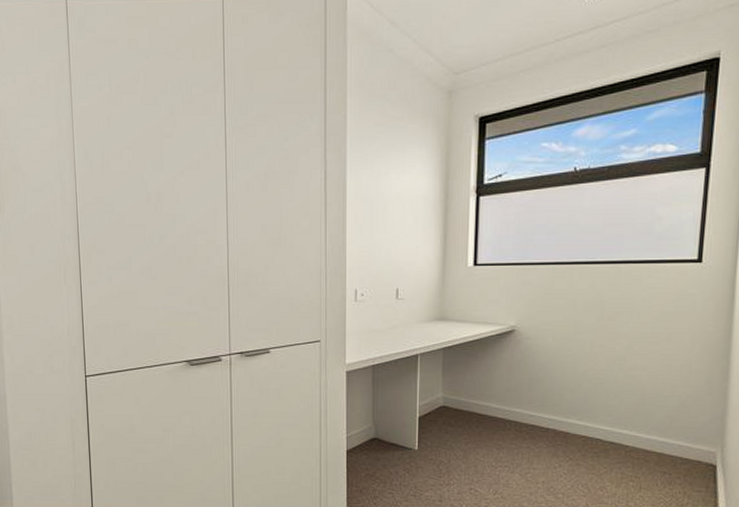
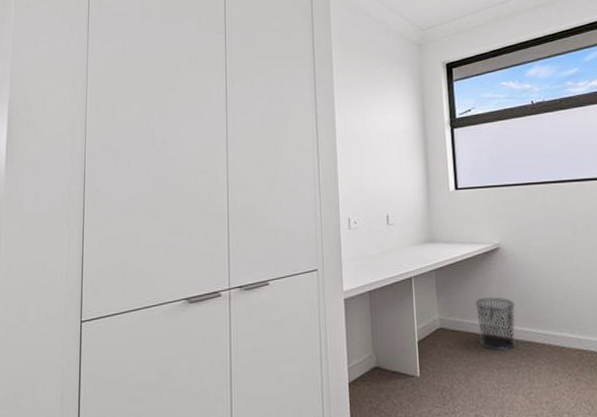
waste bin: none [482,379,524,433] -> present [475,297,515,352]

